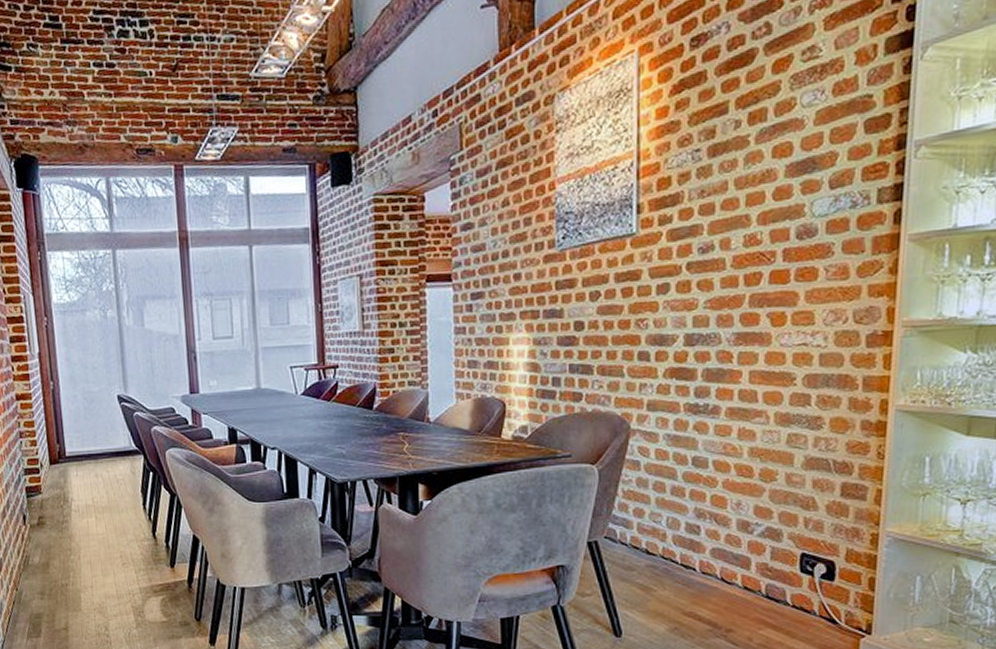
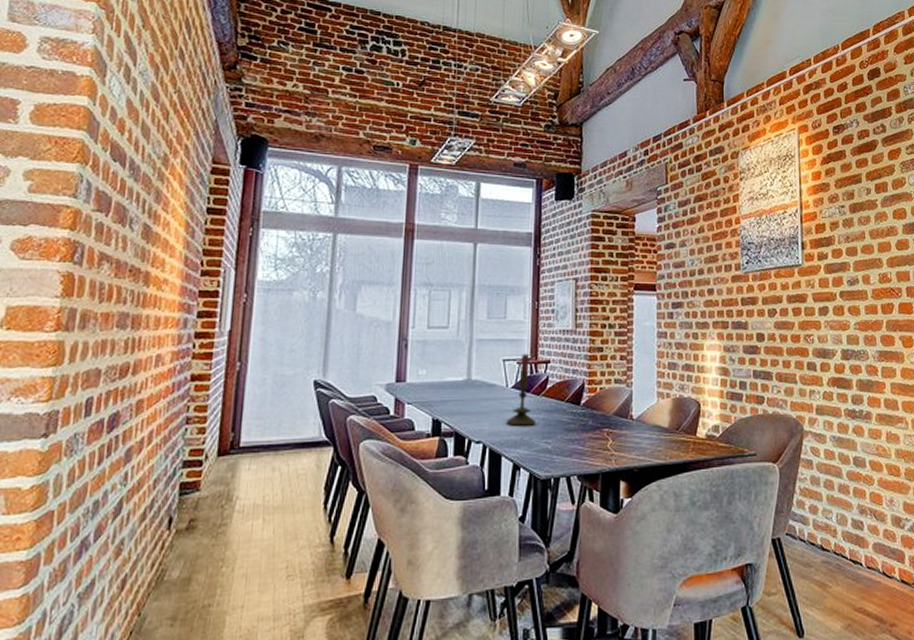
candle: none [298,358,328,432] -> present [506,352,535,426]

